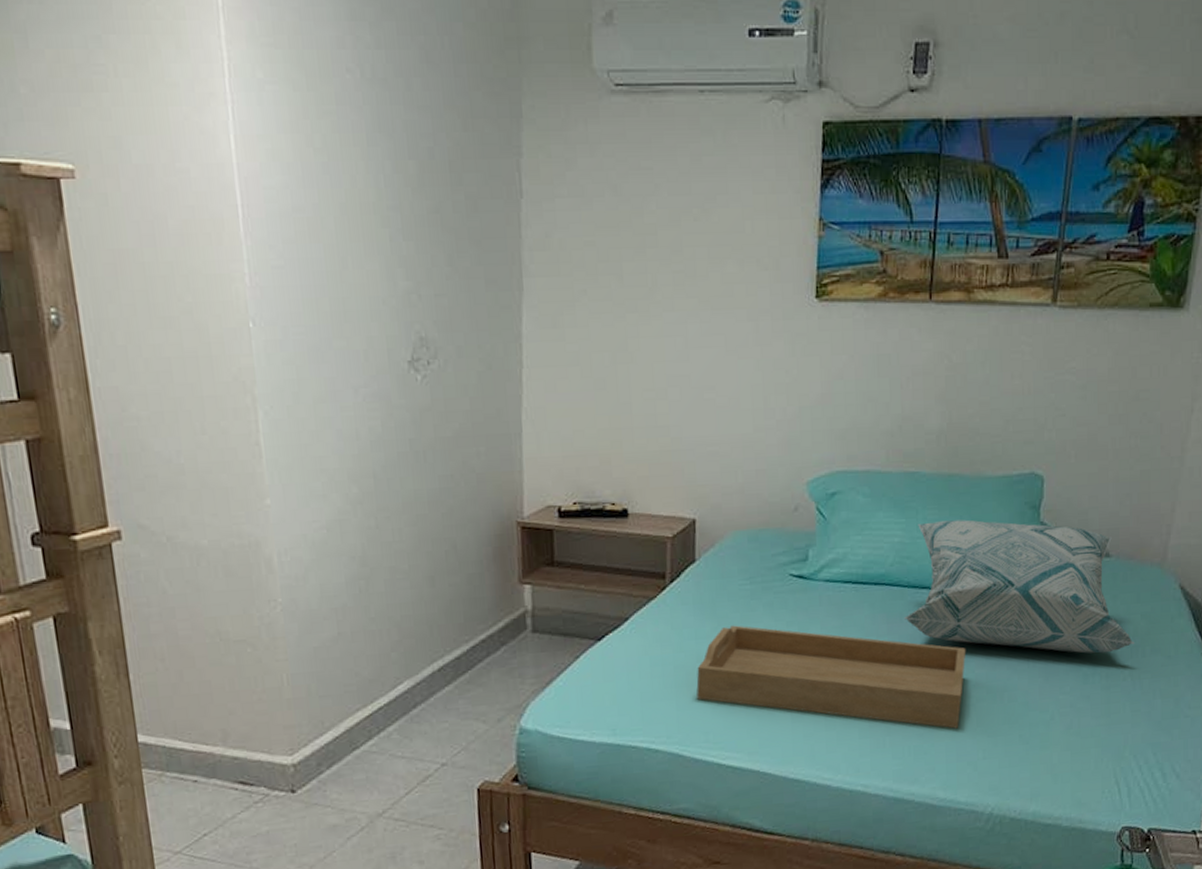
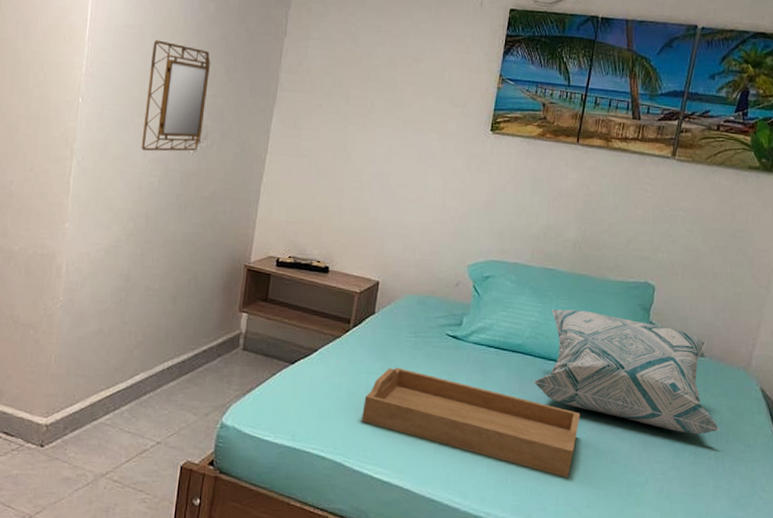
home mirror: none [338,224,429,386] -> present [141,40,210,152]

